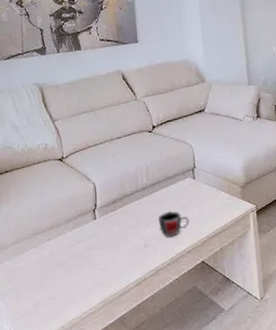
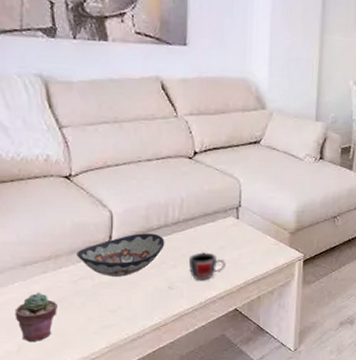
potted succulent: none [30,257,61,300] -> present [14,293,58,342]
decorative bowl: none [71,199,138,239] -> present [77,233,165,277]

